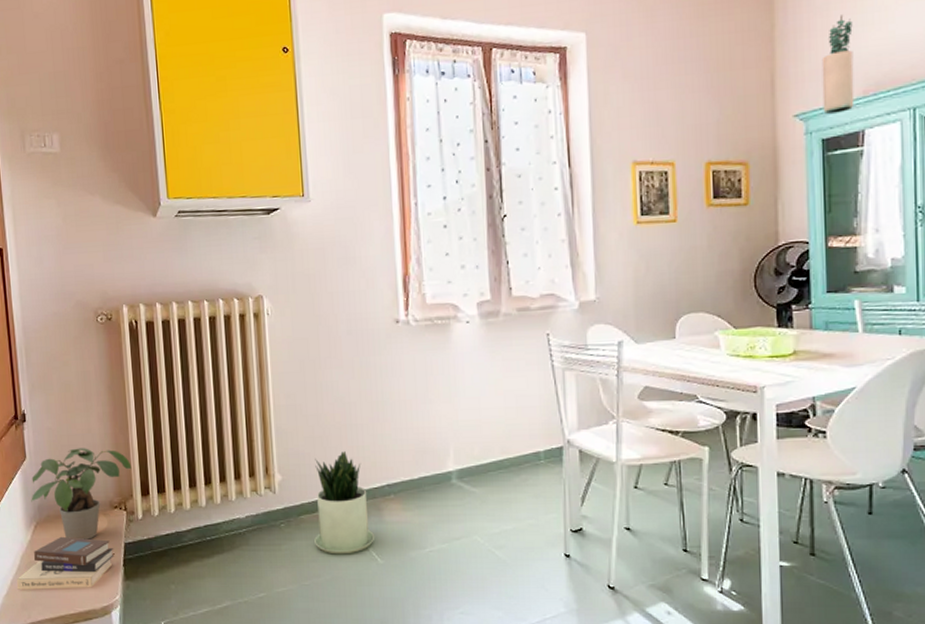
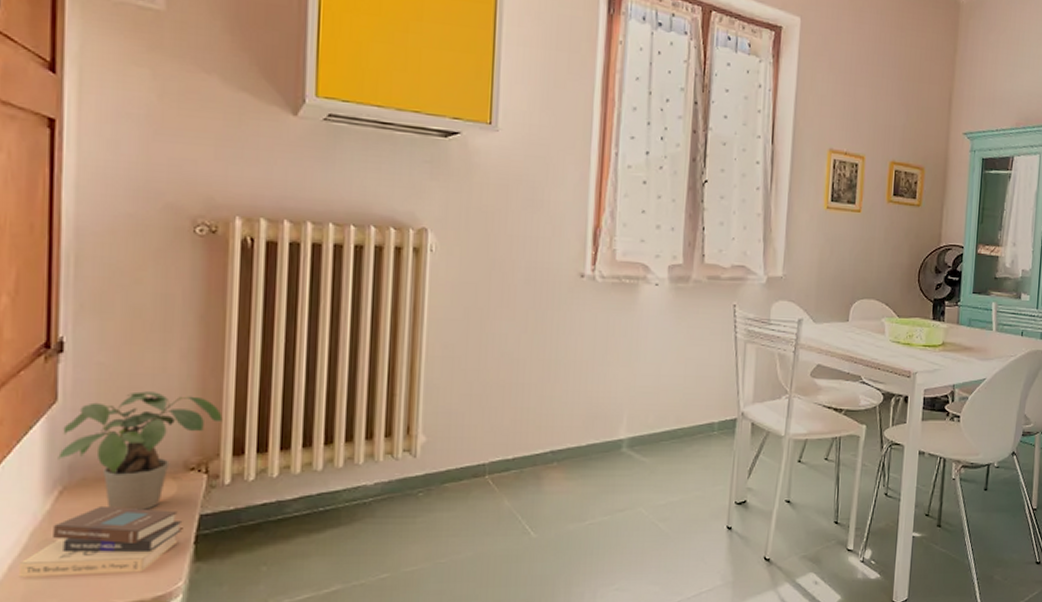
planter: present [314,451,375,555] -> none [458,413,531,528]
vase: present [821,14,855,114] -> none [985,54,1014,138]

